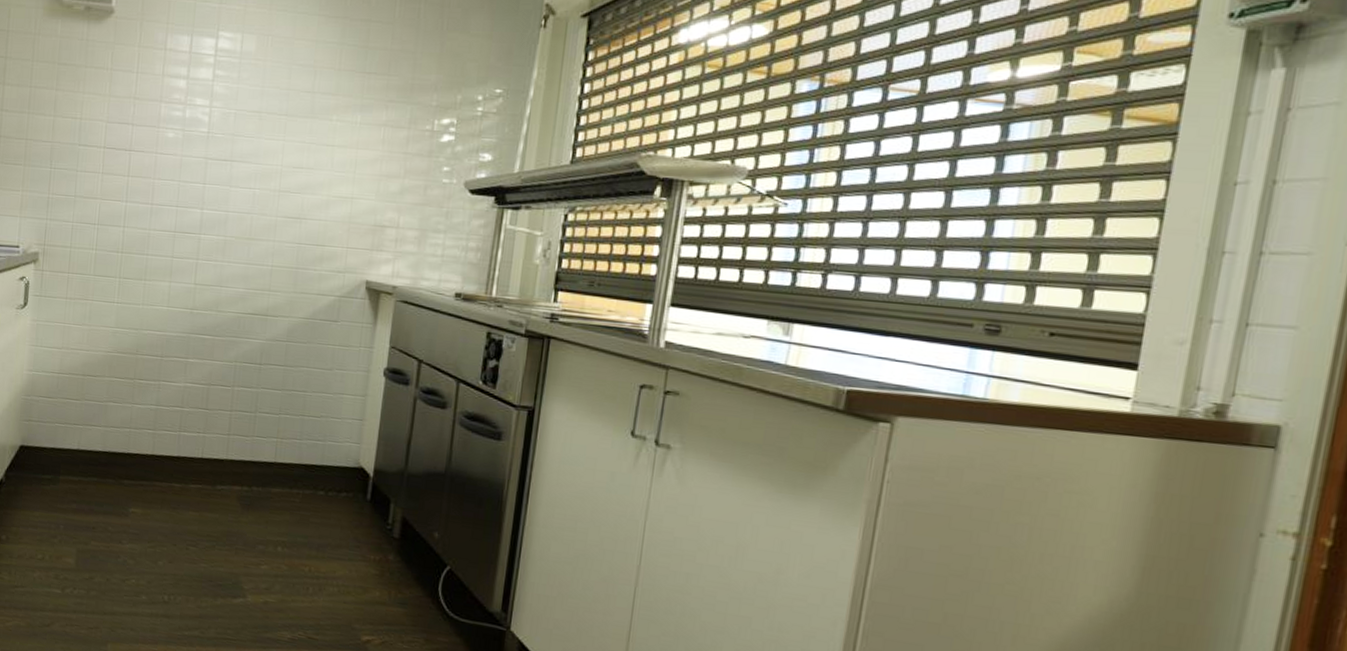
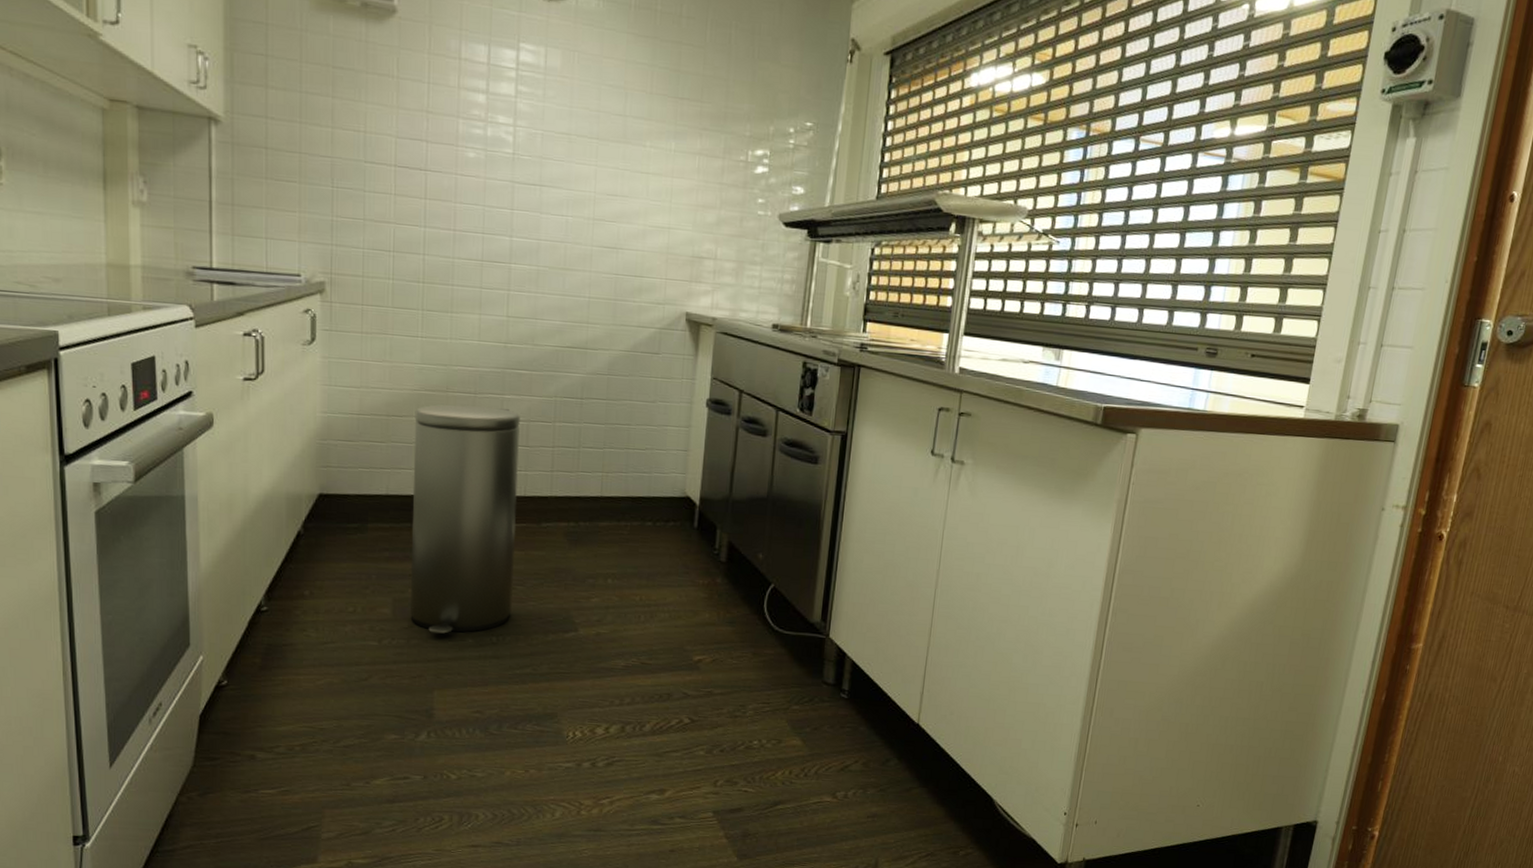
pedal bin: none [91,366,202,589] -> present [410,404,520,634]

